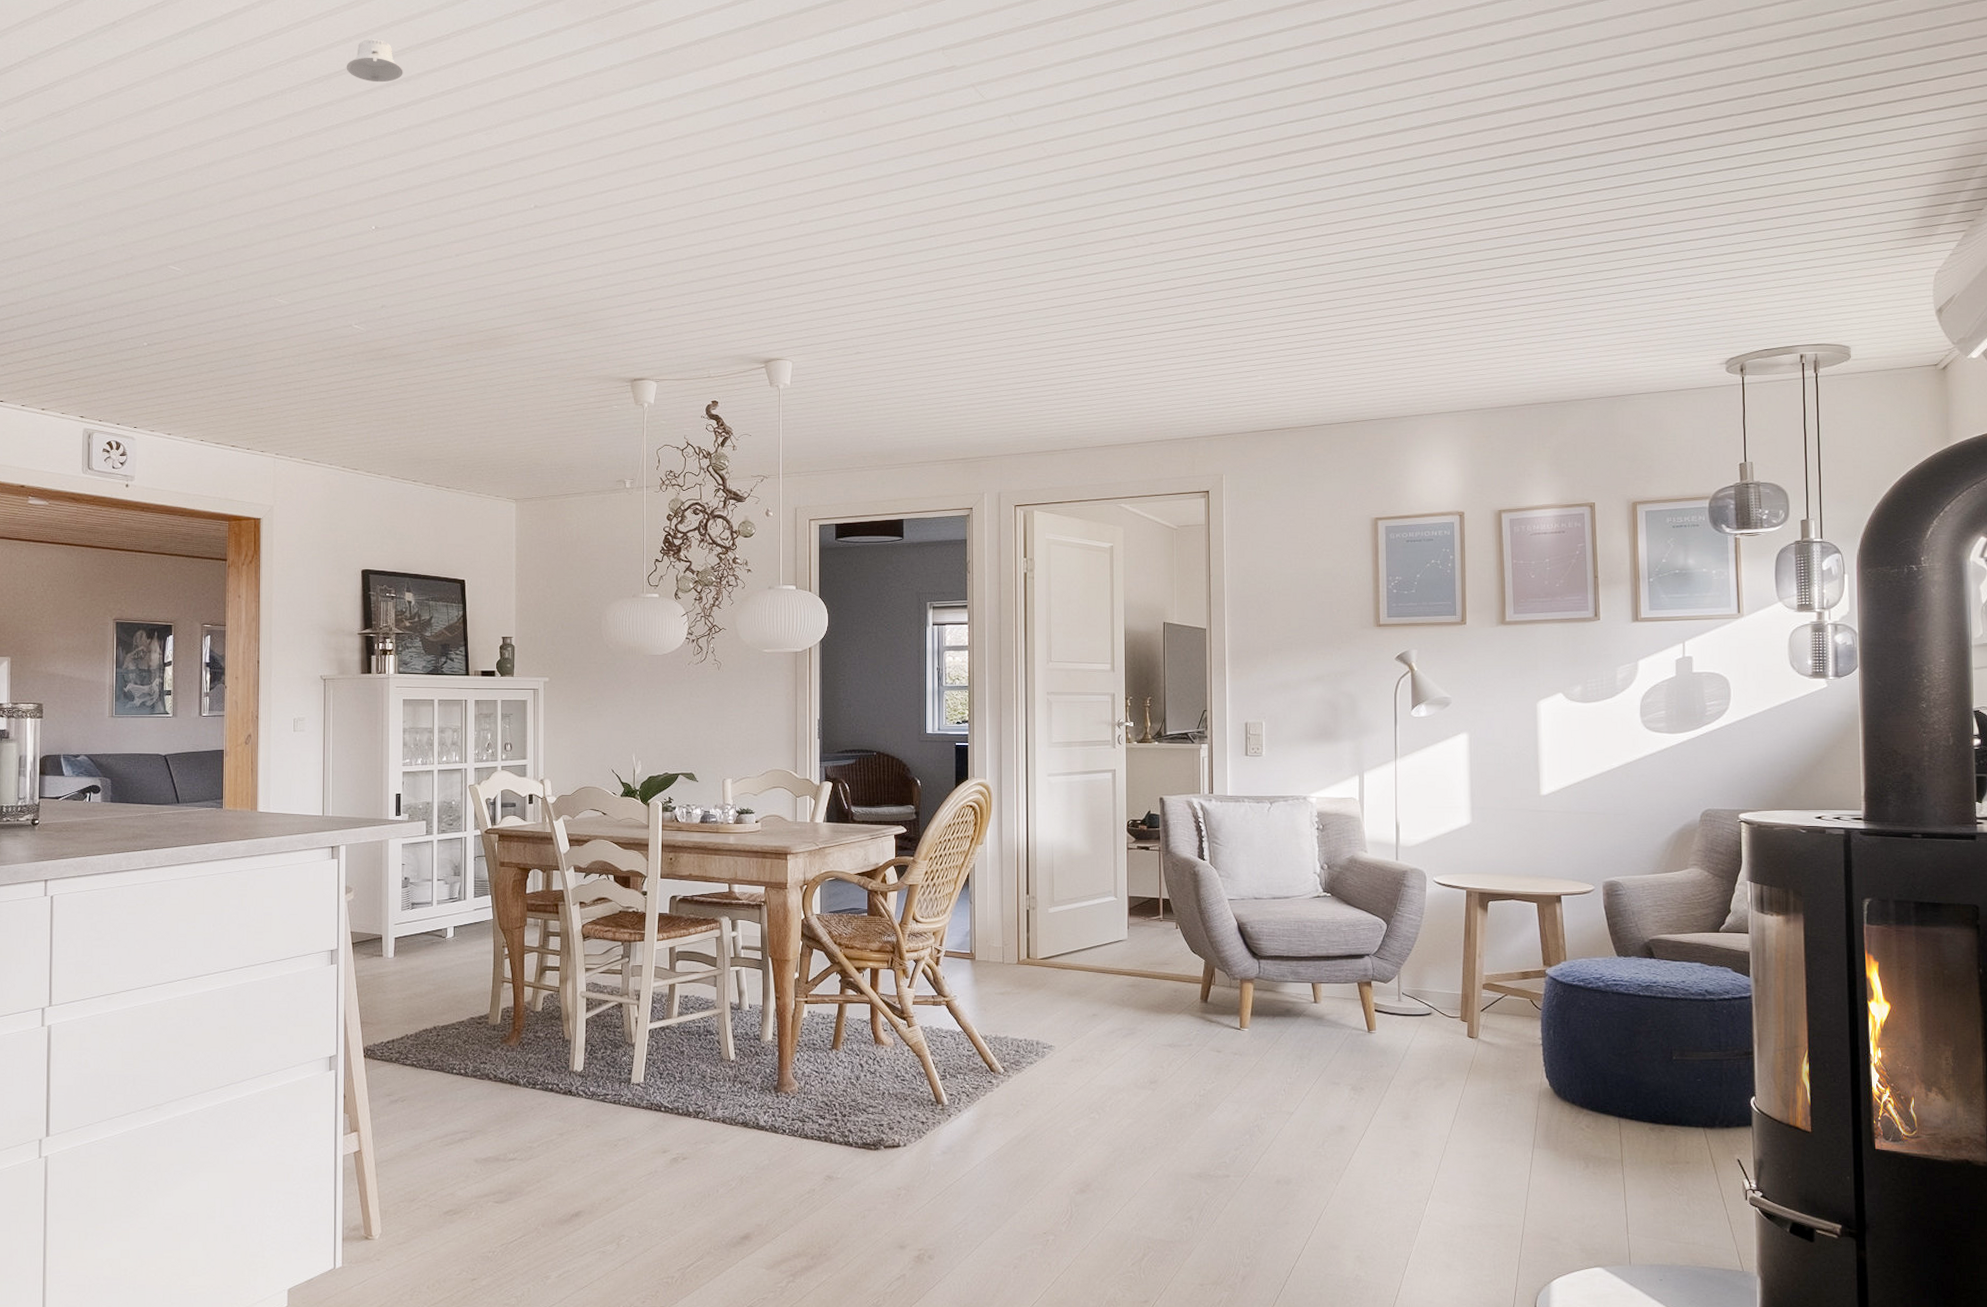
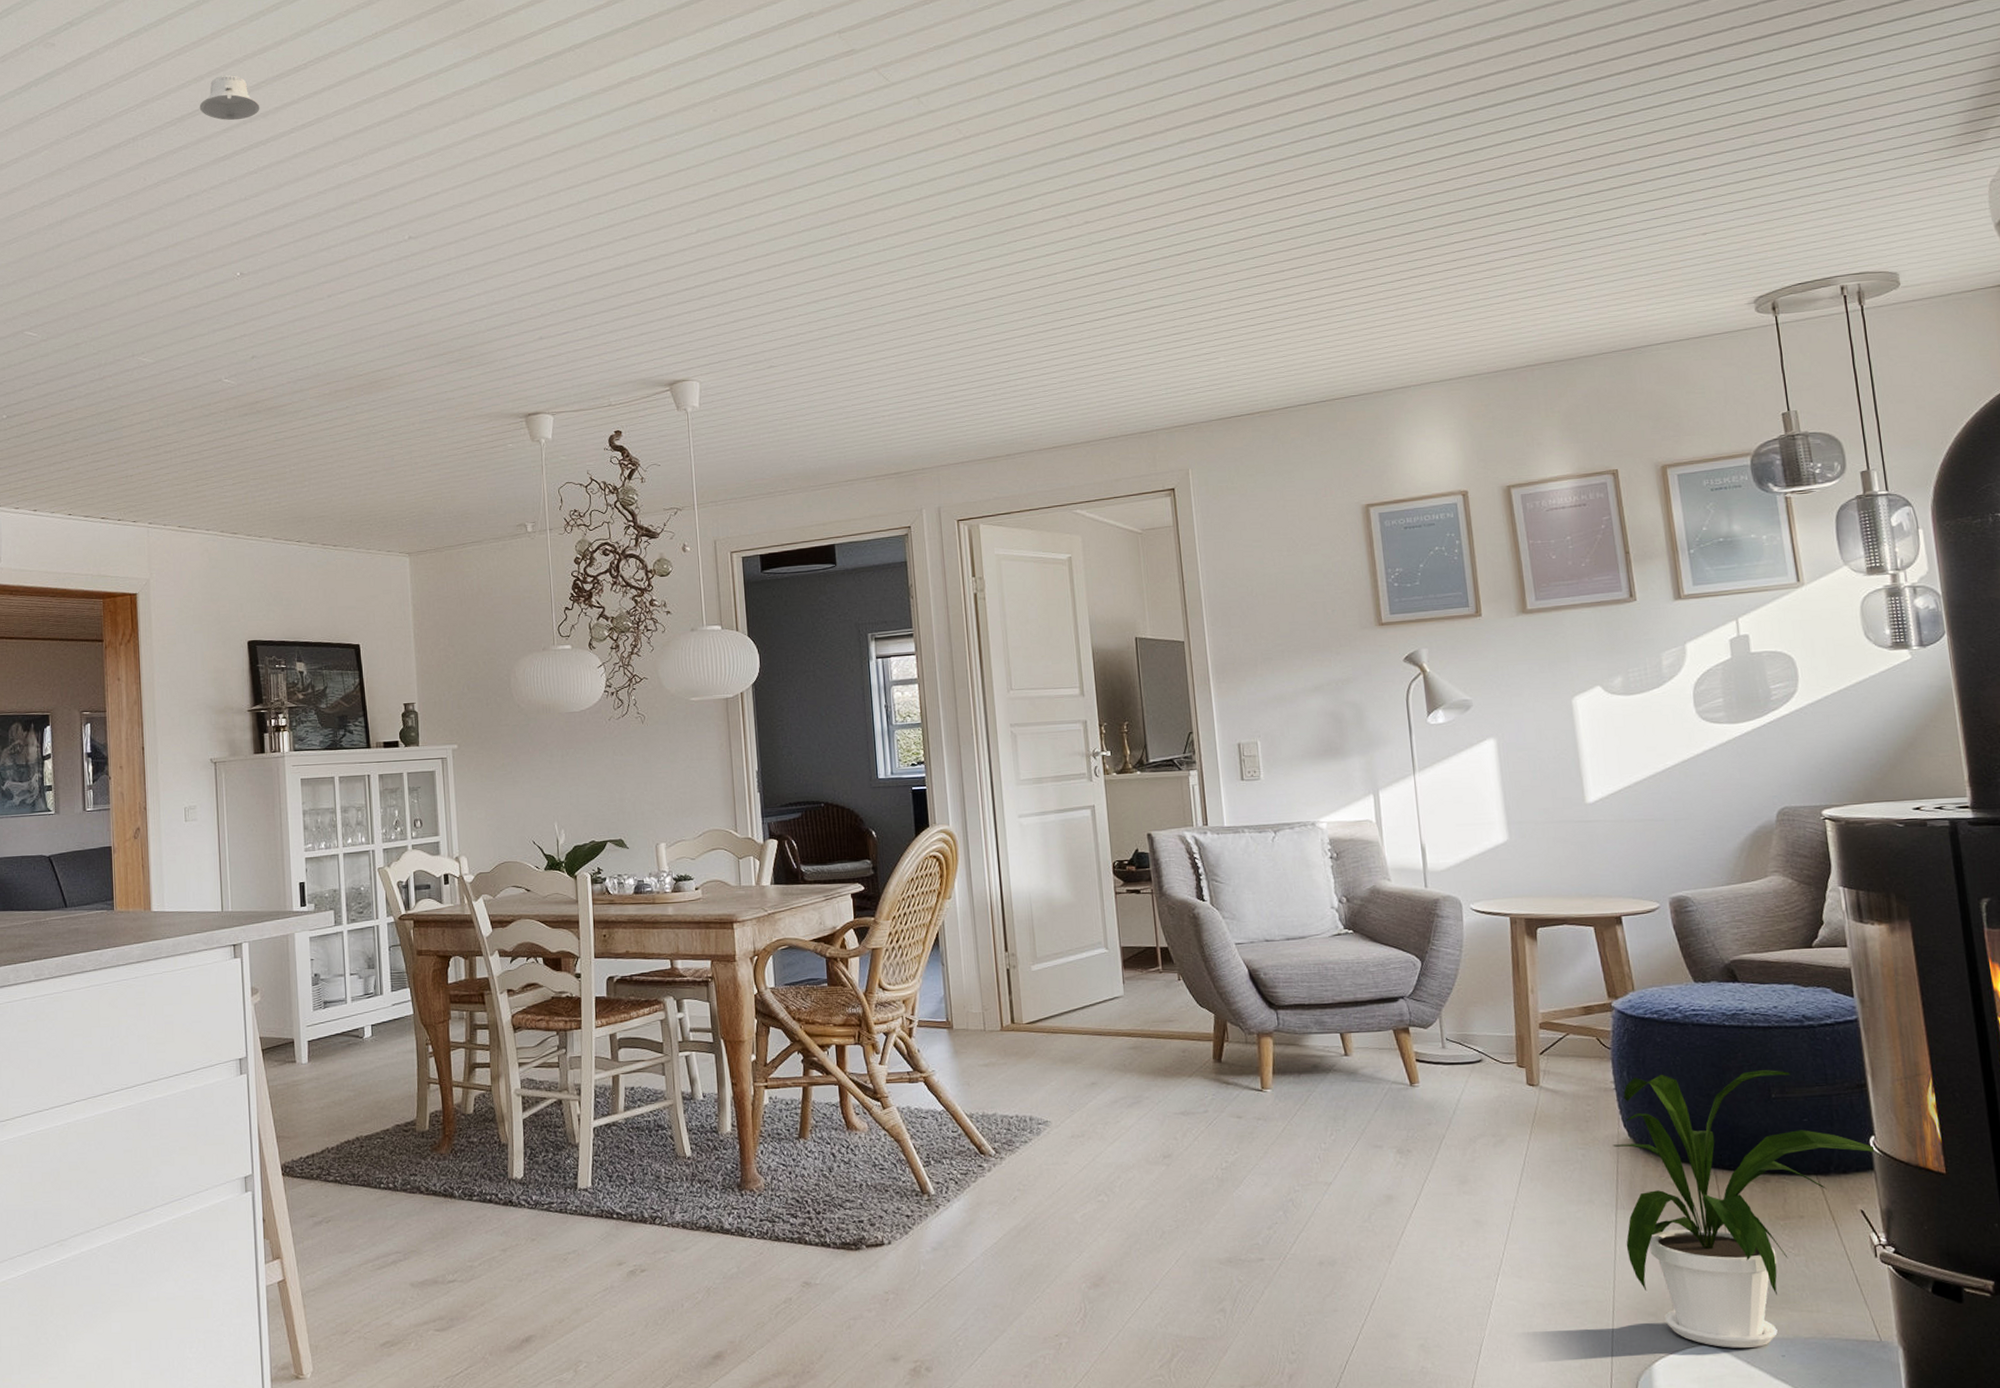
house plant: none [1535,1034,1755,1272] -> present [1613,1070,1876,1349]

